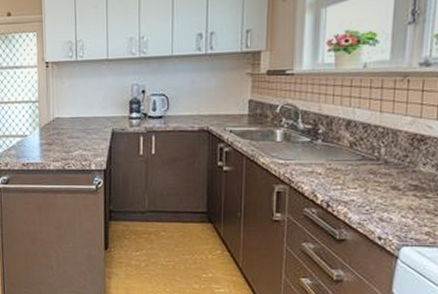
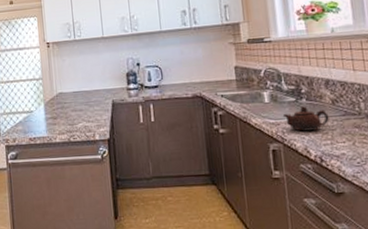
teapot: none [293,147,344,174] -> present [282,106,329,132]

